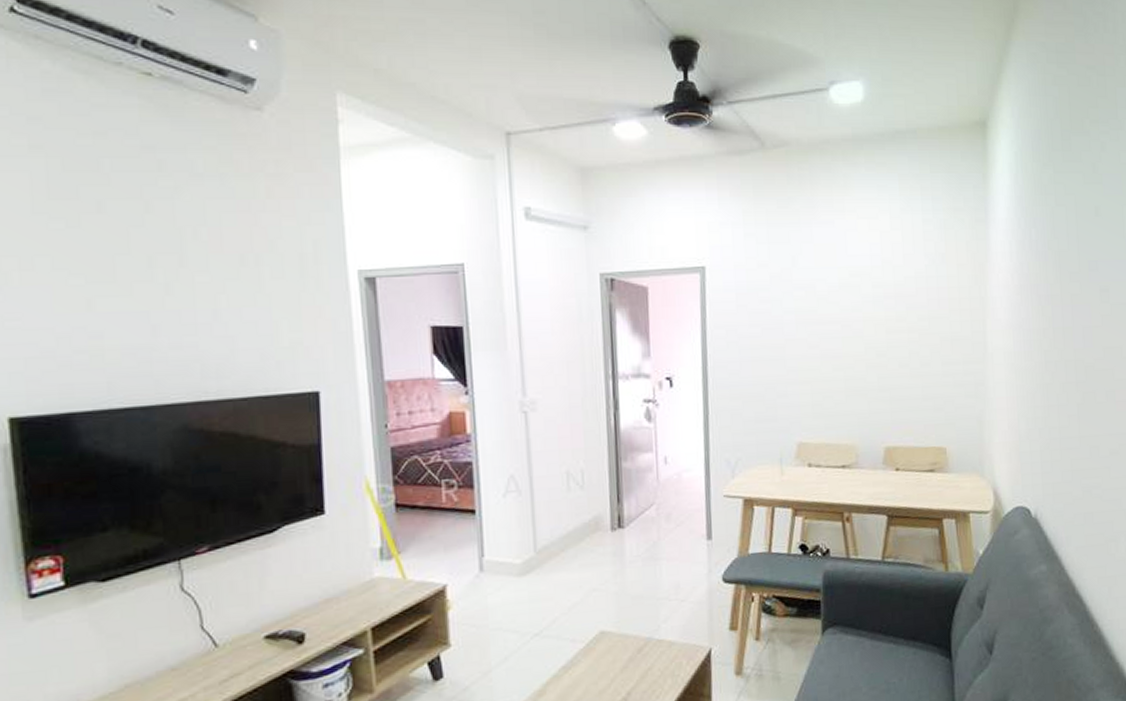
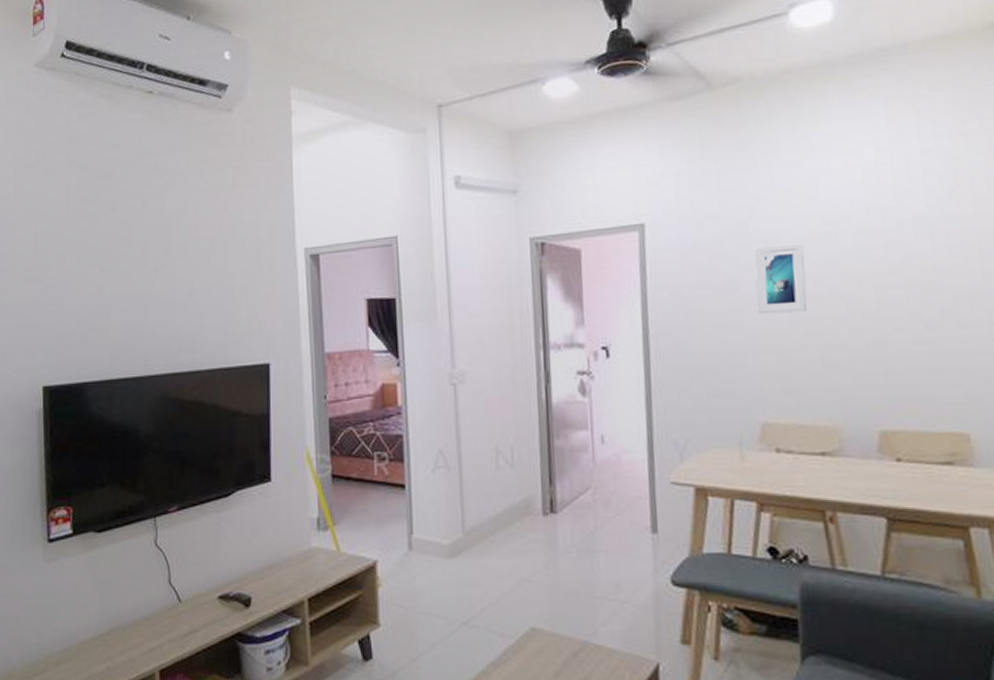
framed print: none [795,291,836,351] -> present [754,243,807,315]

